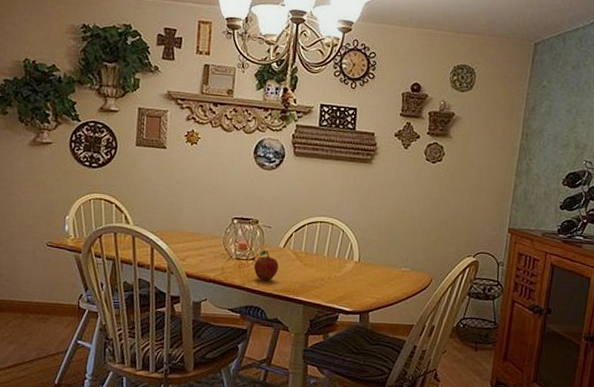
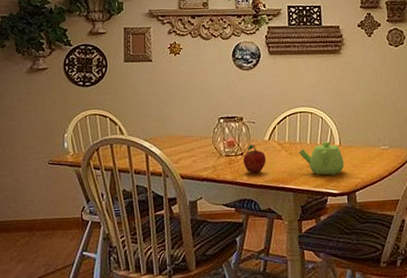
teapot: none [314,256,361,292] -> present [299,142,345,175]

